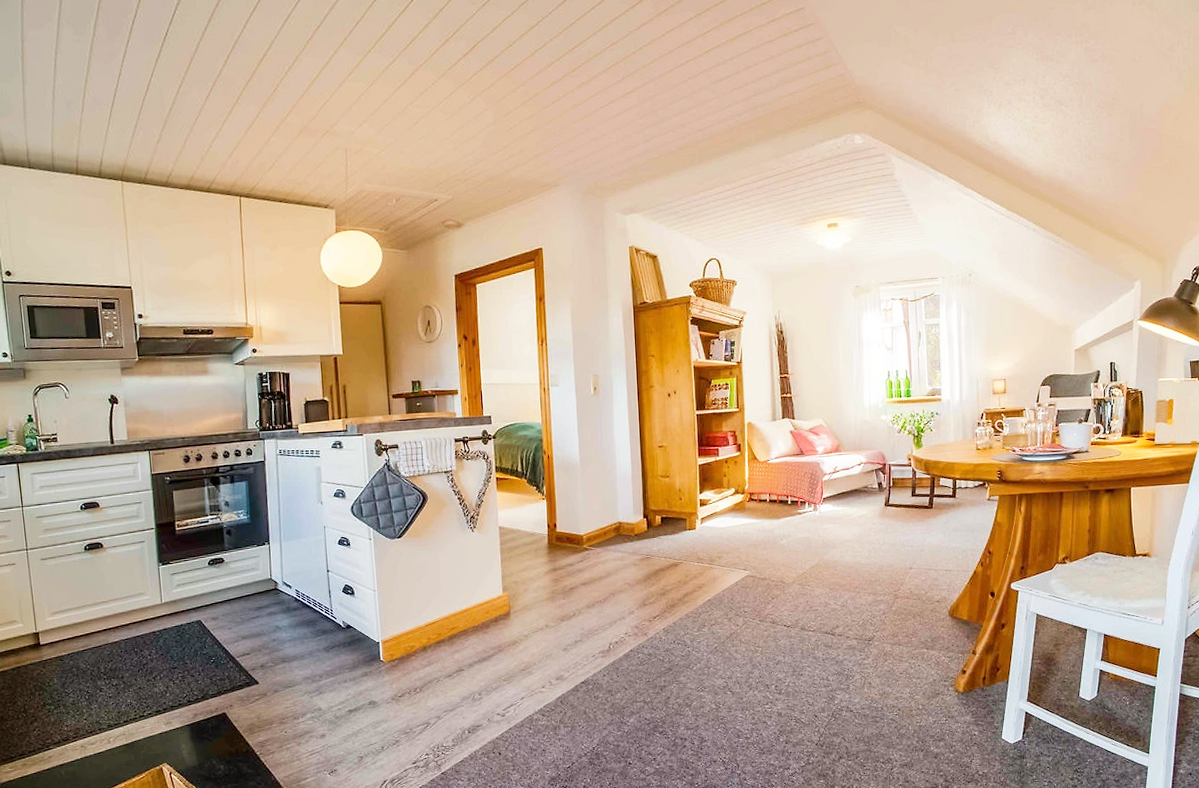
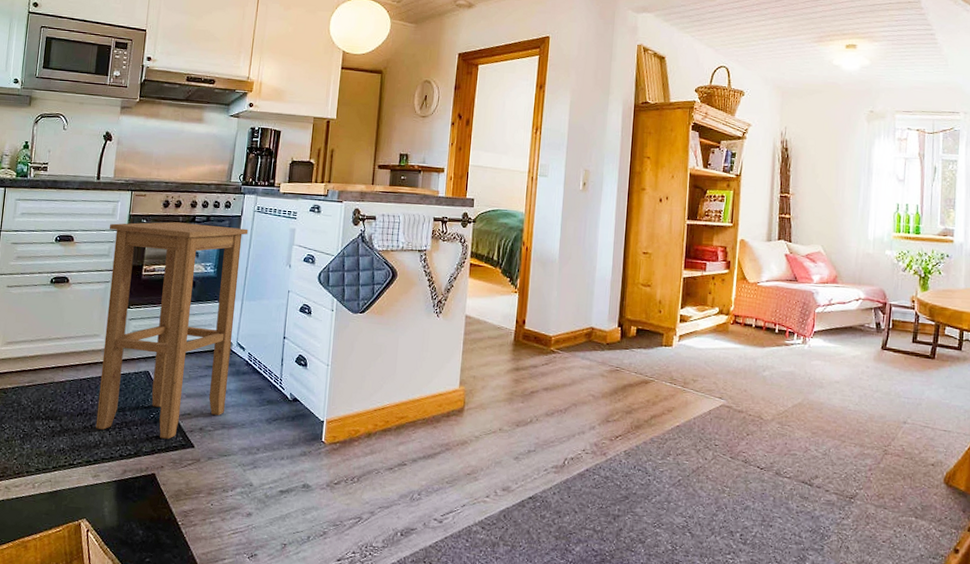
stool: none [133,473,282,681] -> present [95,222,249,439]

